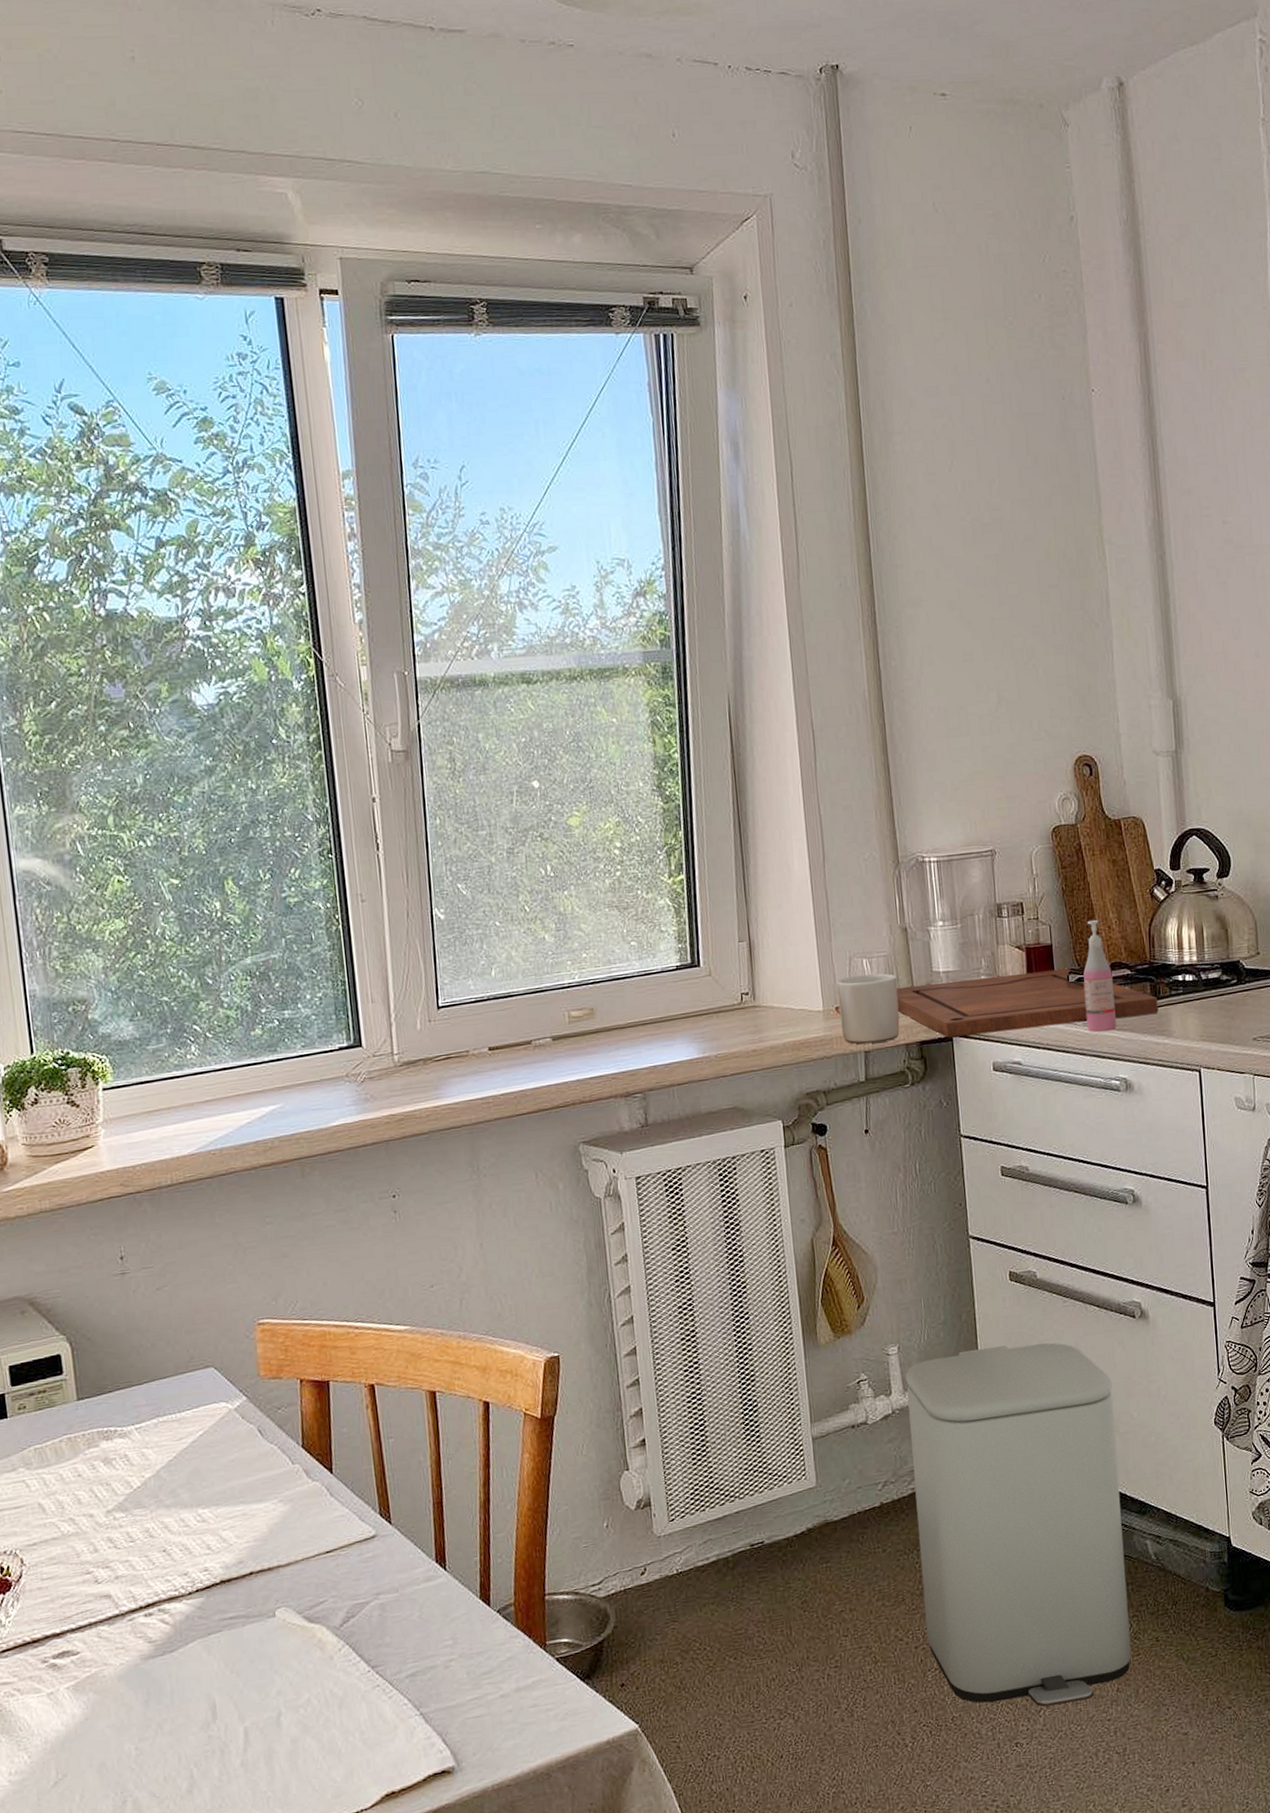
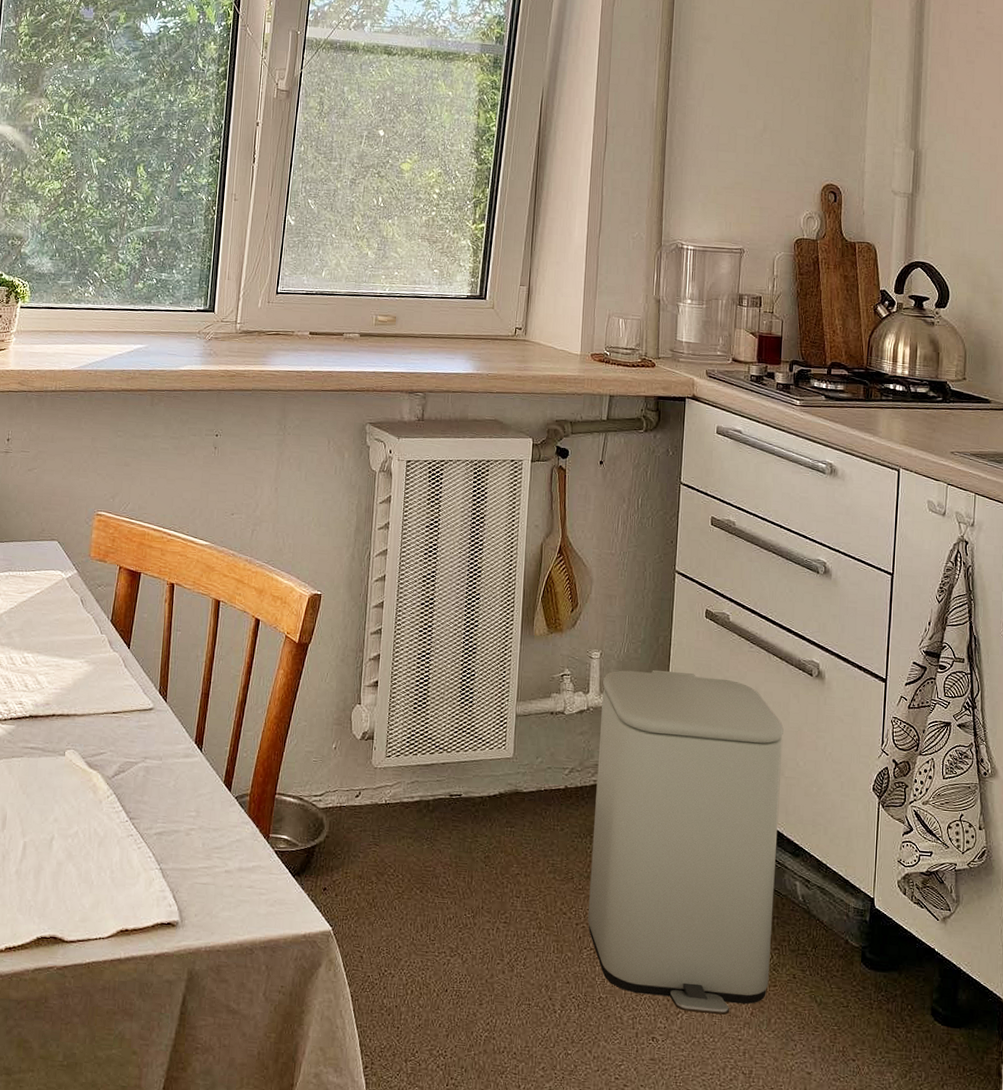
mug: present [836,973,900,1045] -> none [593,331,646,391]
cutting board: present [897,968,1159,1038] -> none [642,347,869,413]
soap dispenser: present [1083,919,1117,1033] -> none [803,322,832,420]

